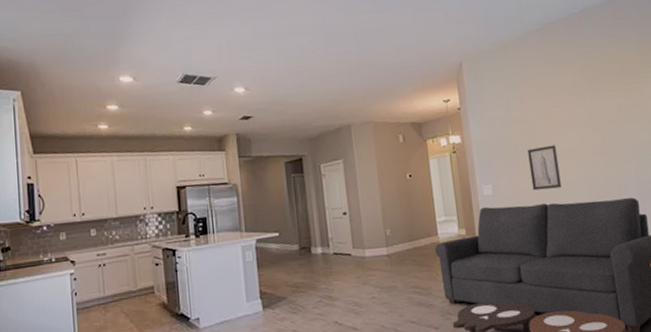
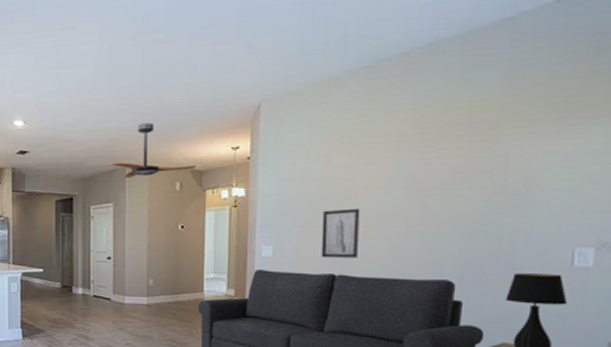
ceiling fan: none [336,83,415,136] -> present [110,123,196,179]

